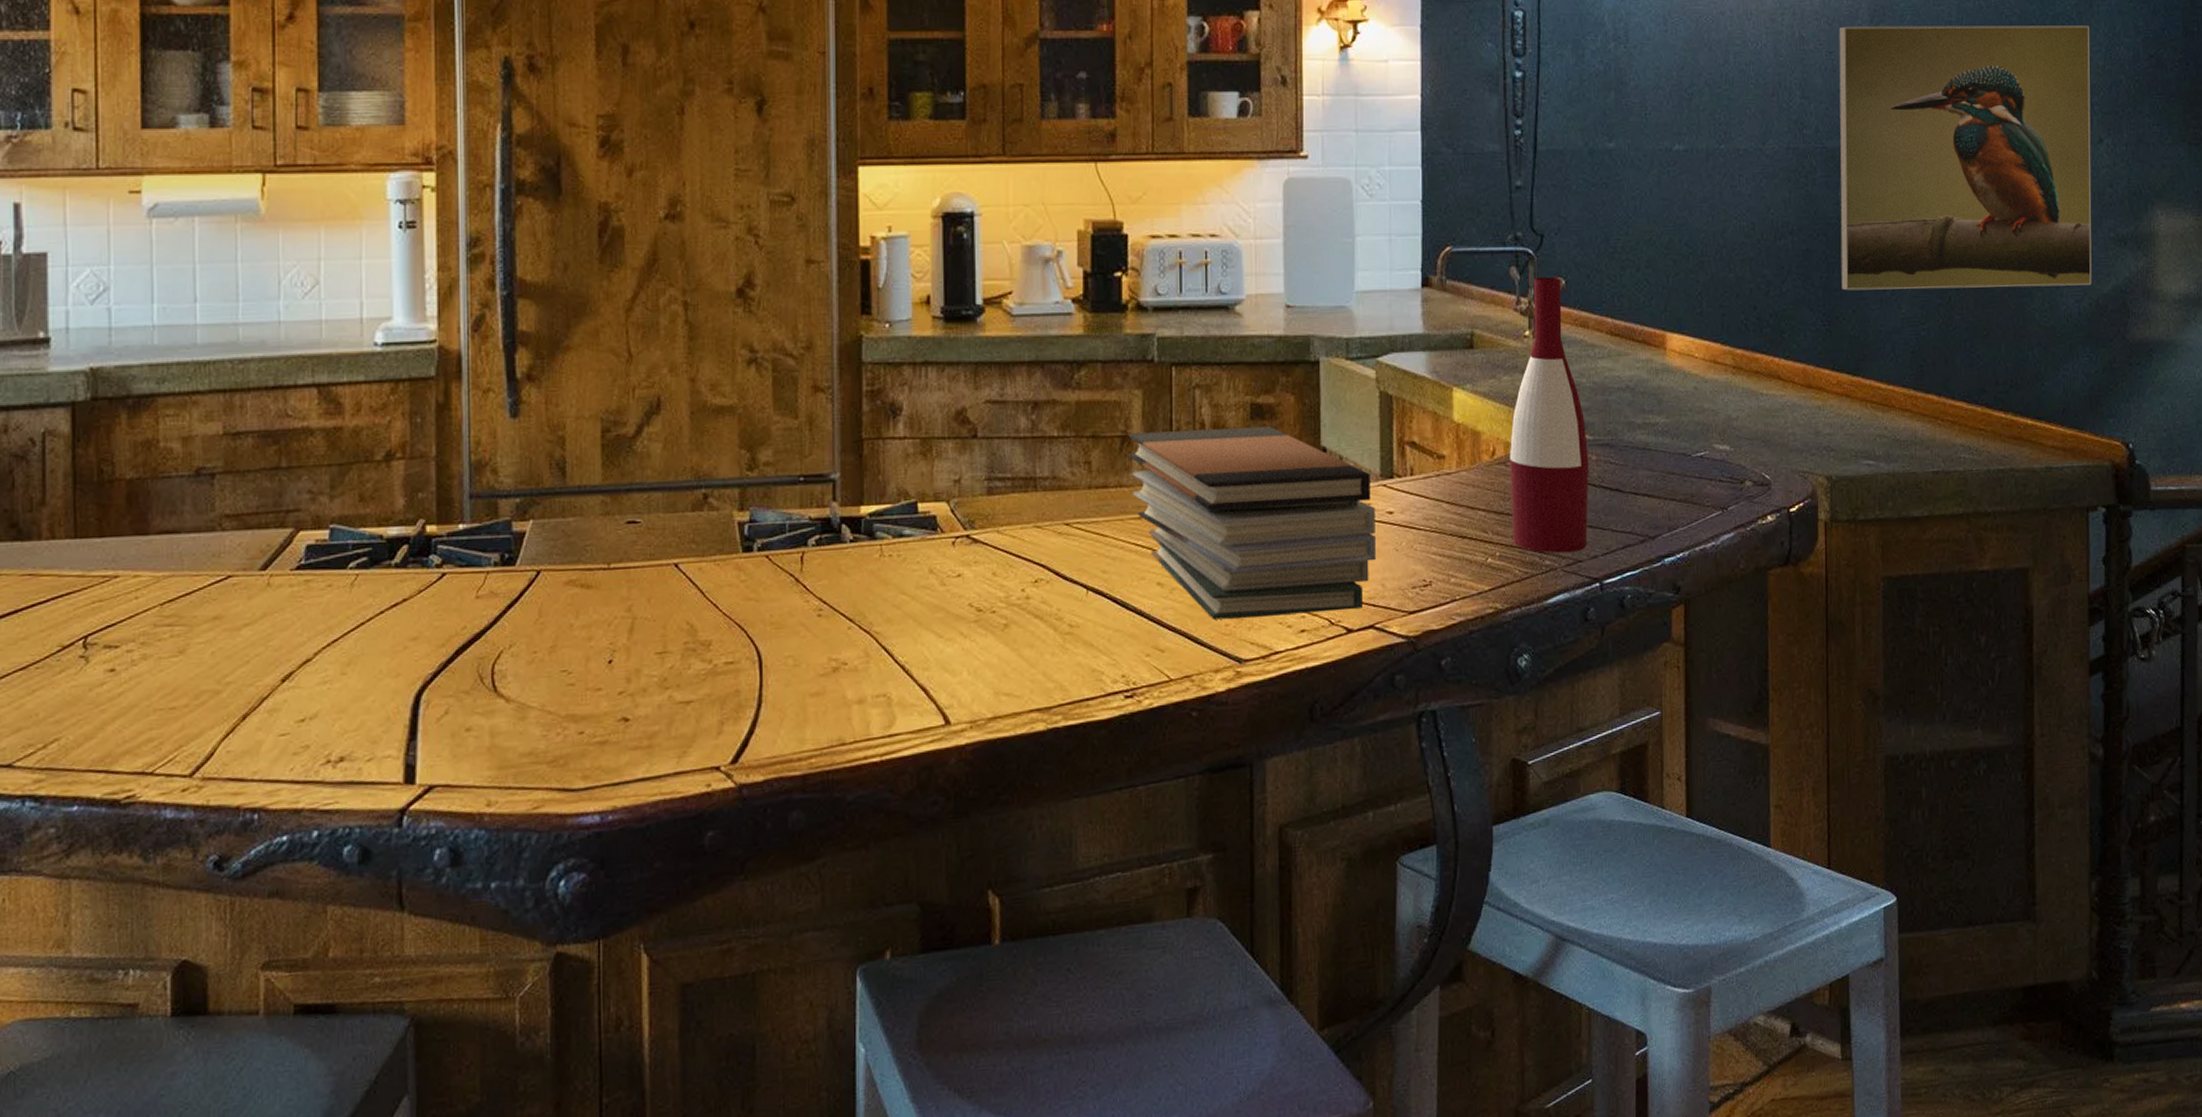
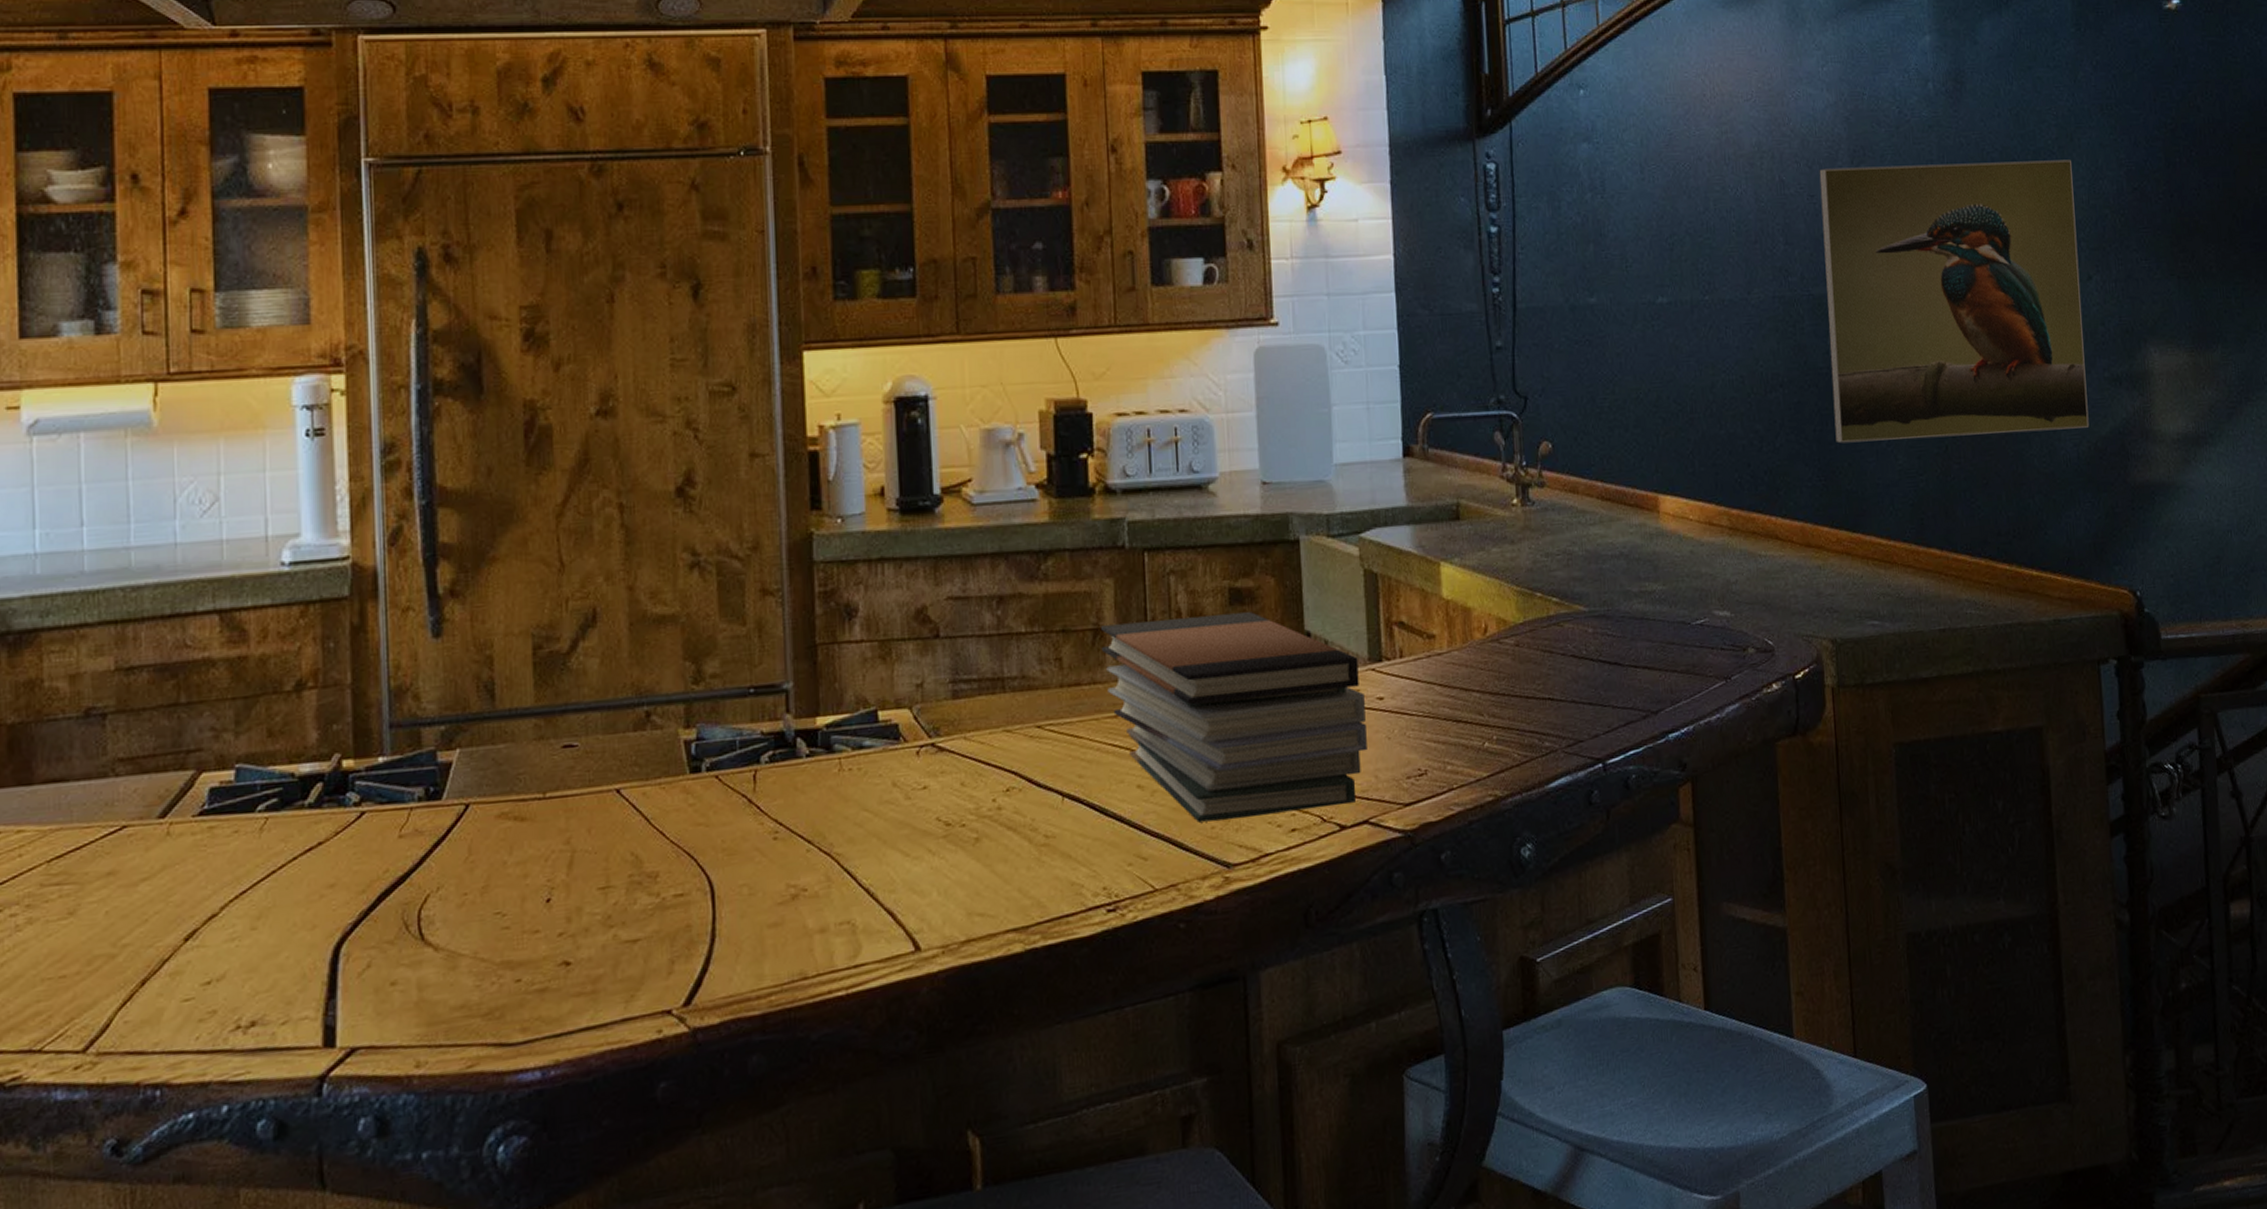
wine bottle: present [1510,276,1589,554] -> none [1502,440,1588,734]

